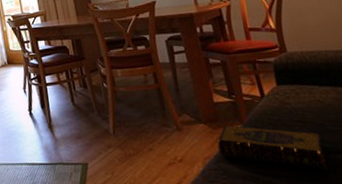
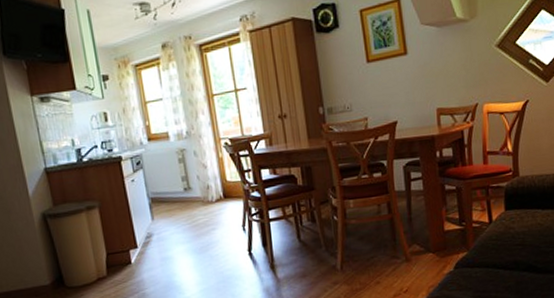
hardback book: present [217,125,328,171] -> none [443,252,537,290]

